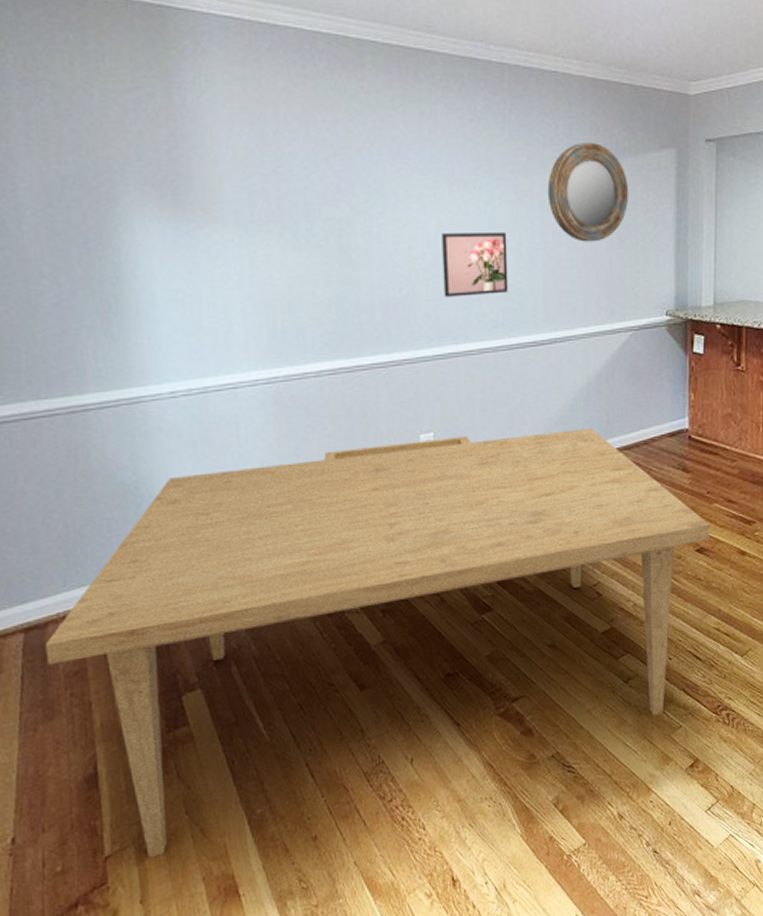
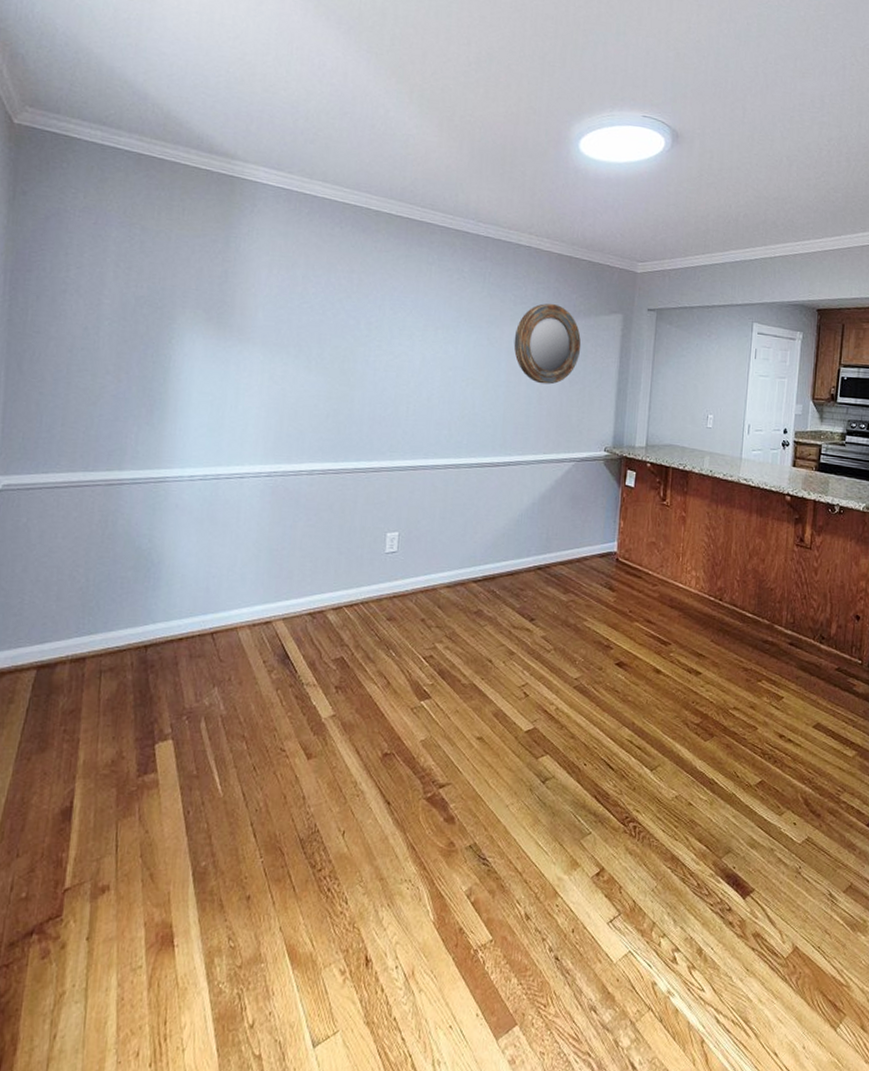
dining table: present [44,428,711,857] -> none [50,537,631,895]
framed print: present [441,231,509,297] -> none [420,366,478,420]

